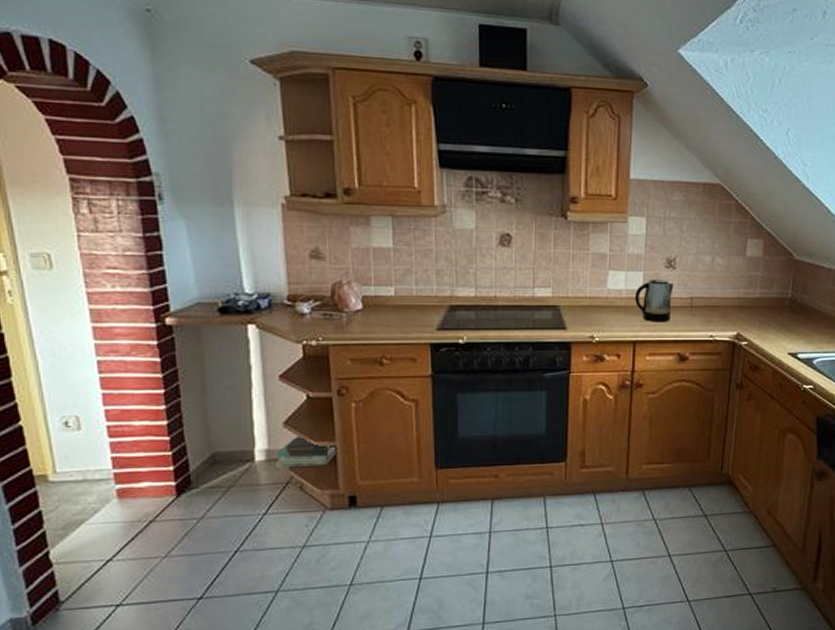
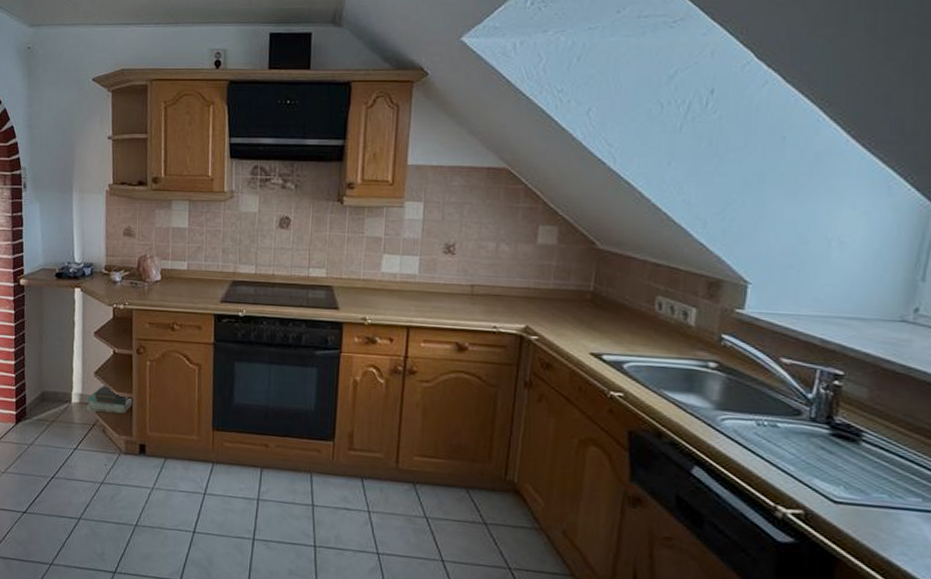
kettle: present [635,278,674,322] -> none [410,263,452,309]

